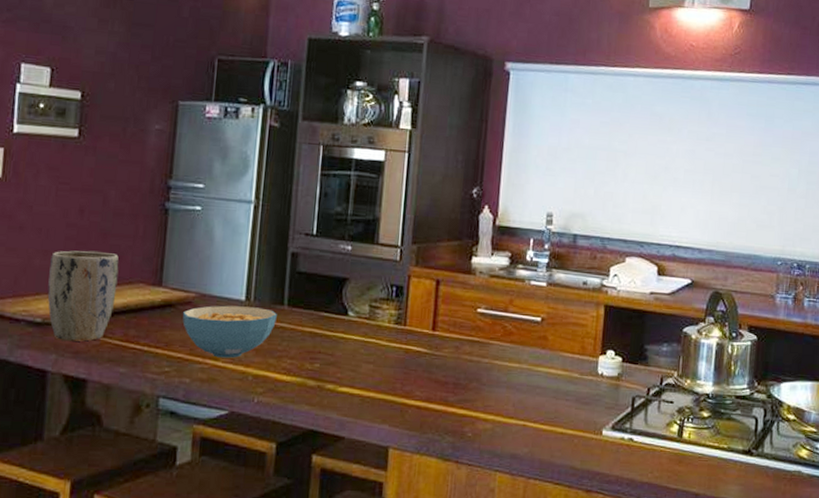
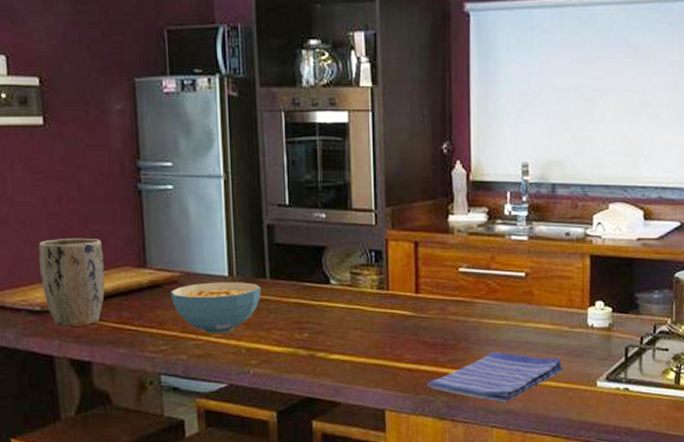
dish towel: none [433,394,571,447] -> present [426,352,563,403]

